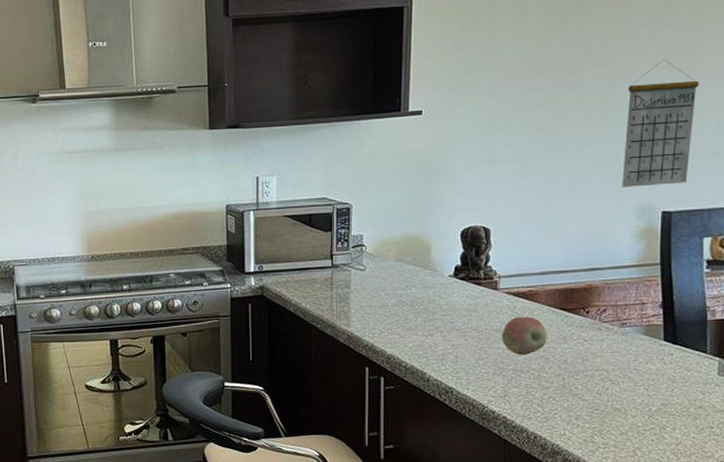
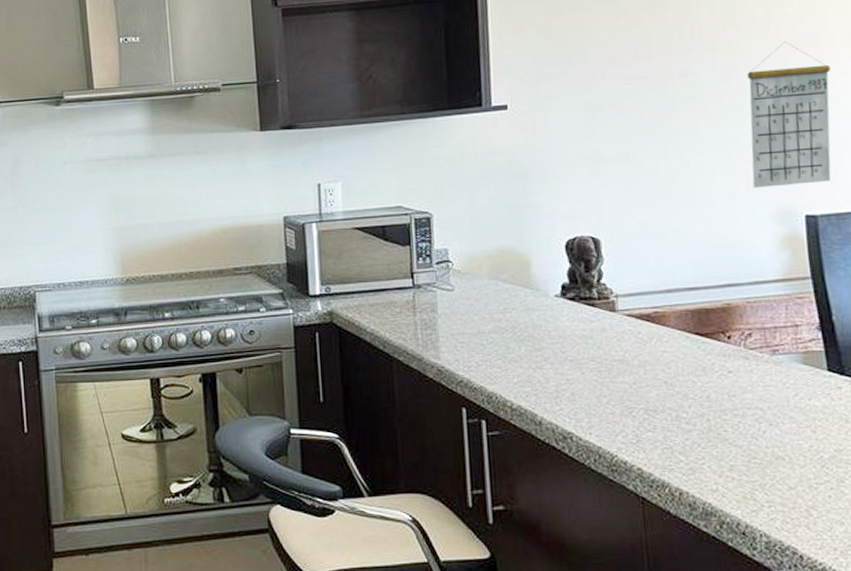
fruit: present [502,316,547,355] -> none [626,343,683,391]

